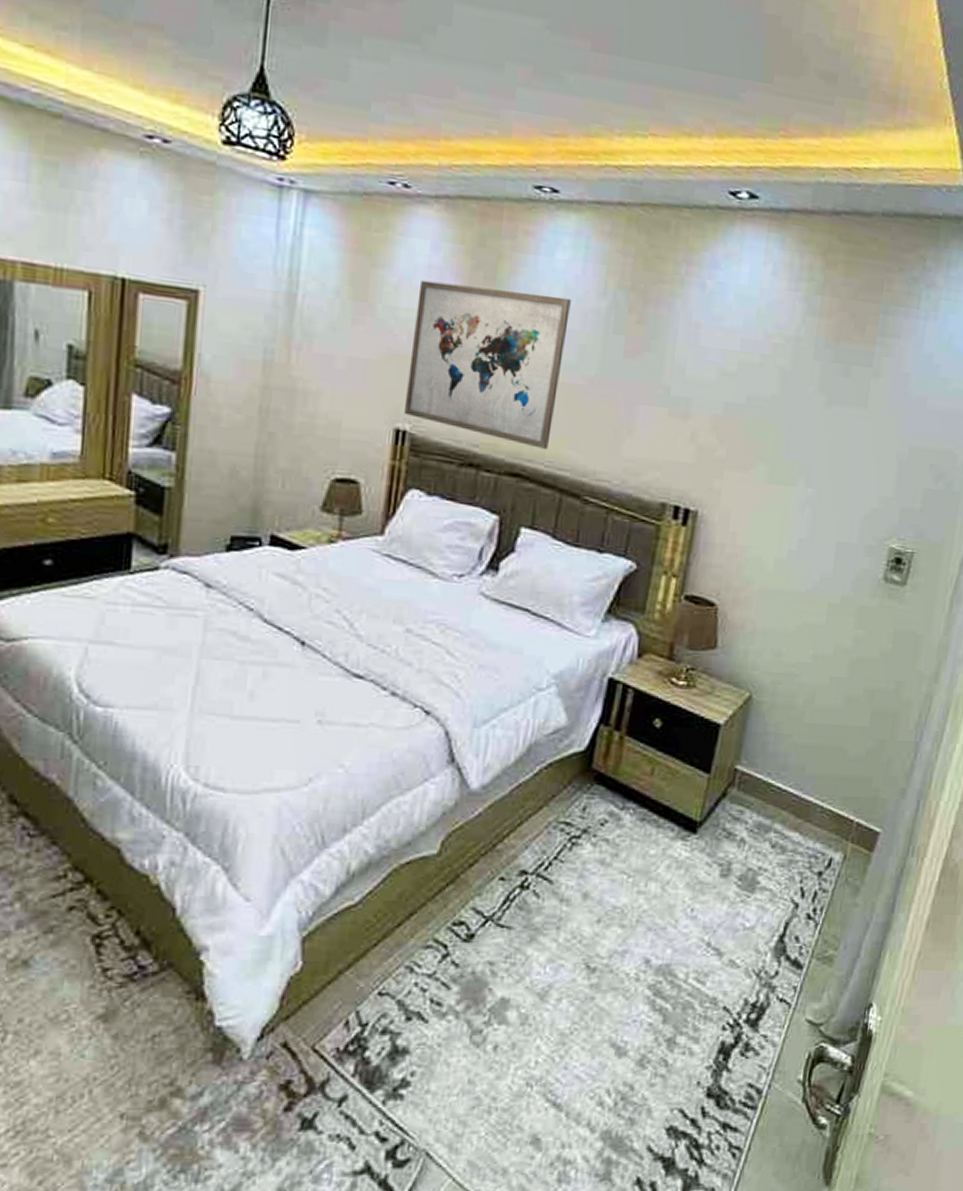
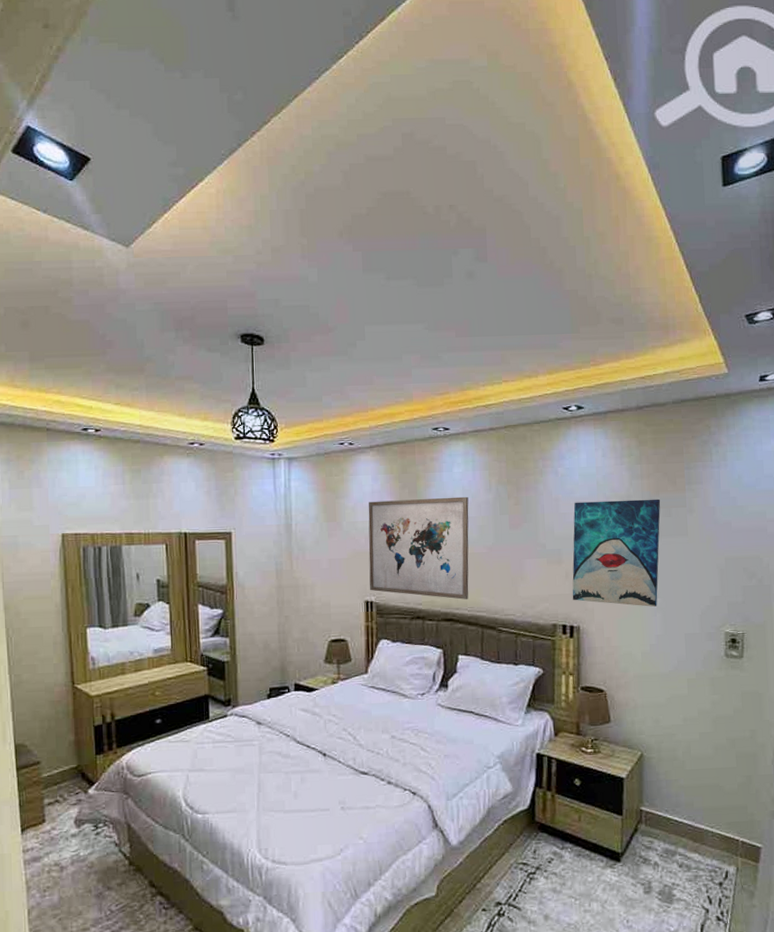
wall art: none [694,333,840,499] -> present [572,499,661,607]

